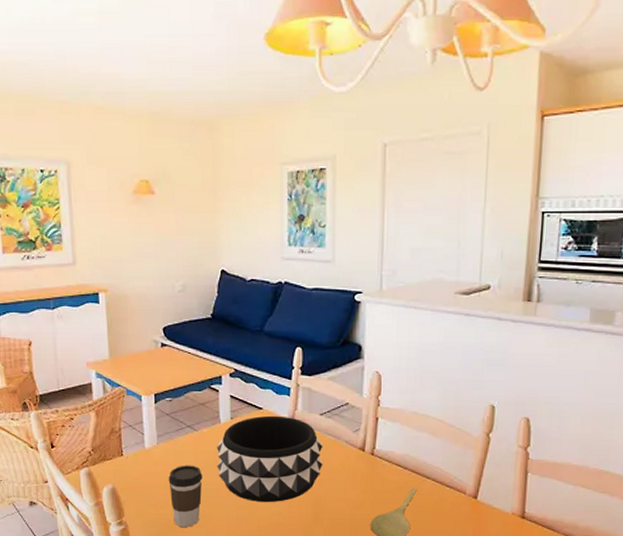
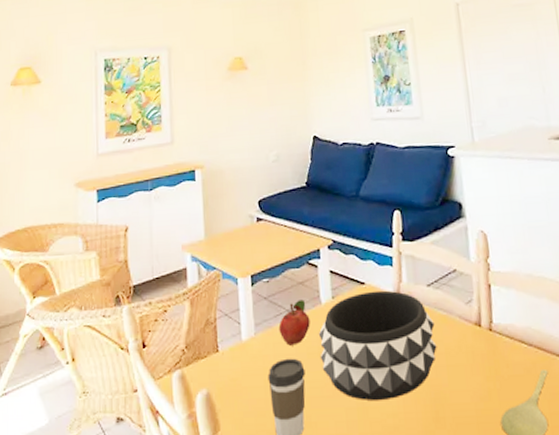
fruit: none [179,418,209,455] -> present [278,299,310,346]

